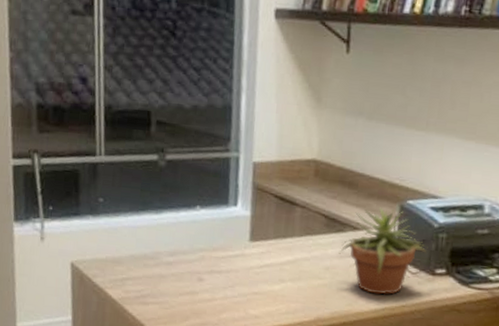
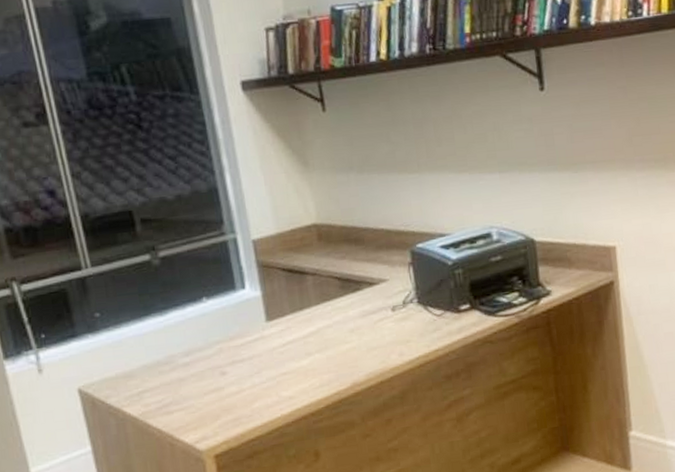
potted plant: present [338,207,427,295] -> none [360,256,447,346]

